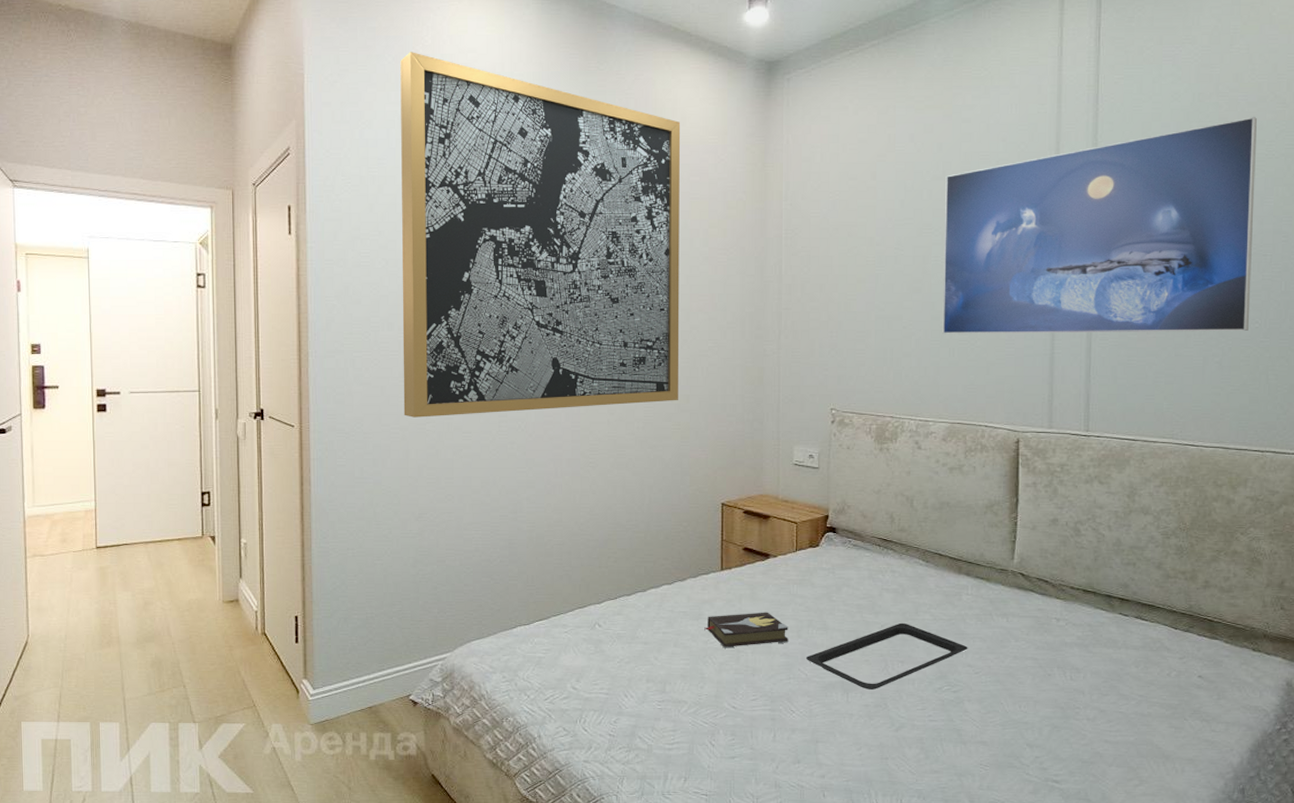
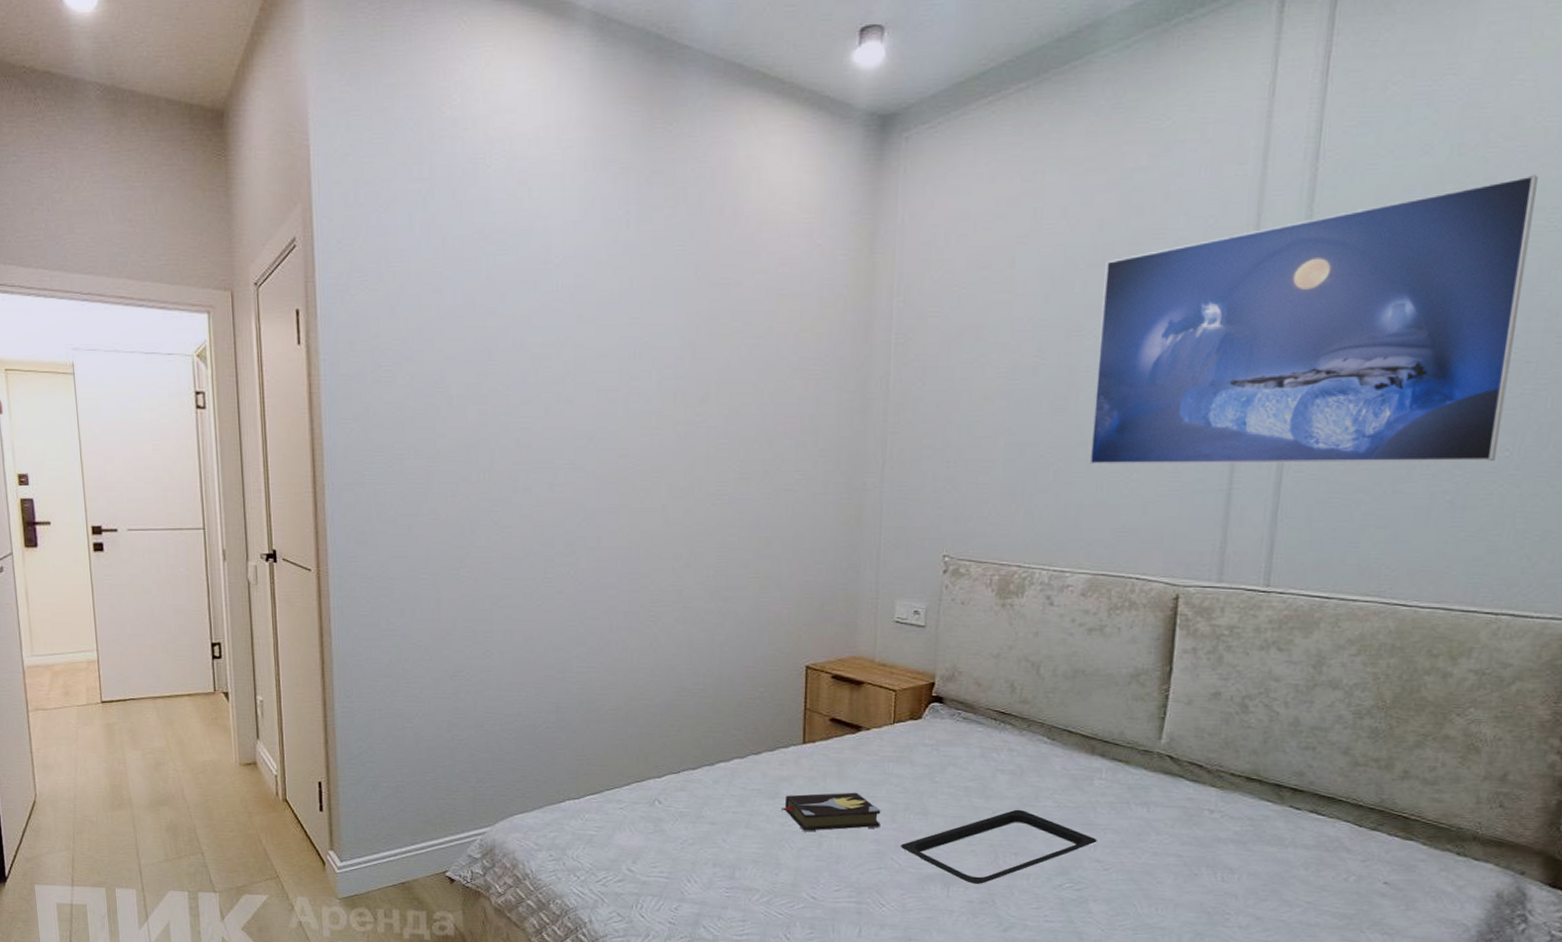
wall art: present [400,52,681,418] -> none [423,114,768,561]

